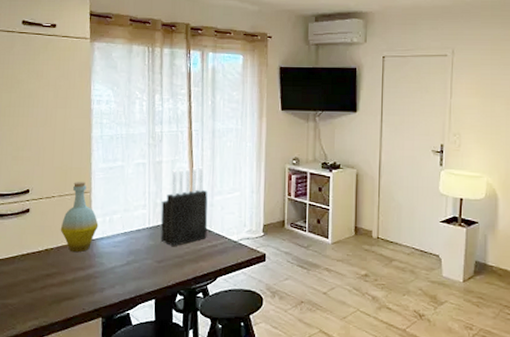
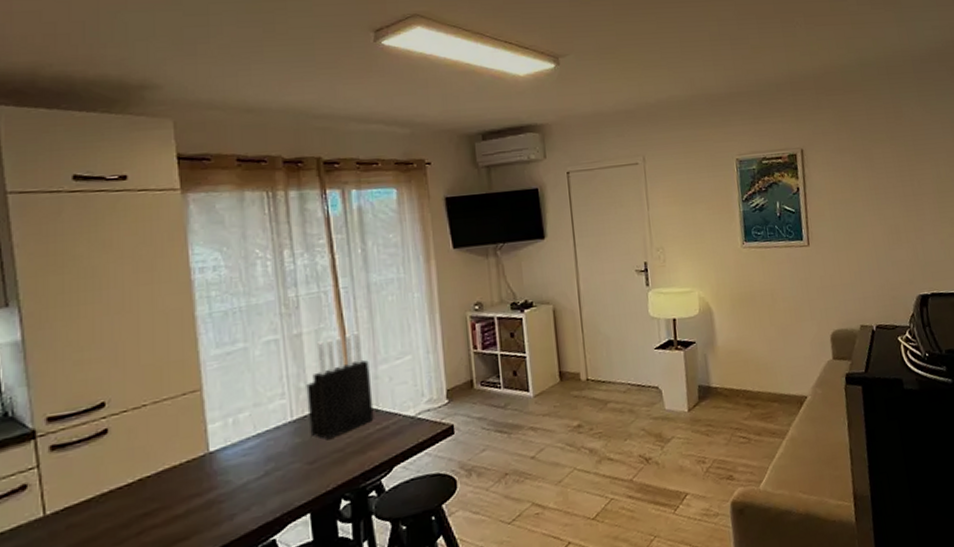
bottle: present [60,181,99,253] -> none [159,377,218,476]

